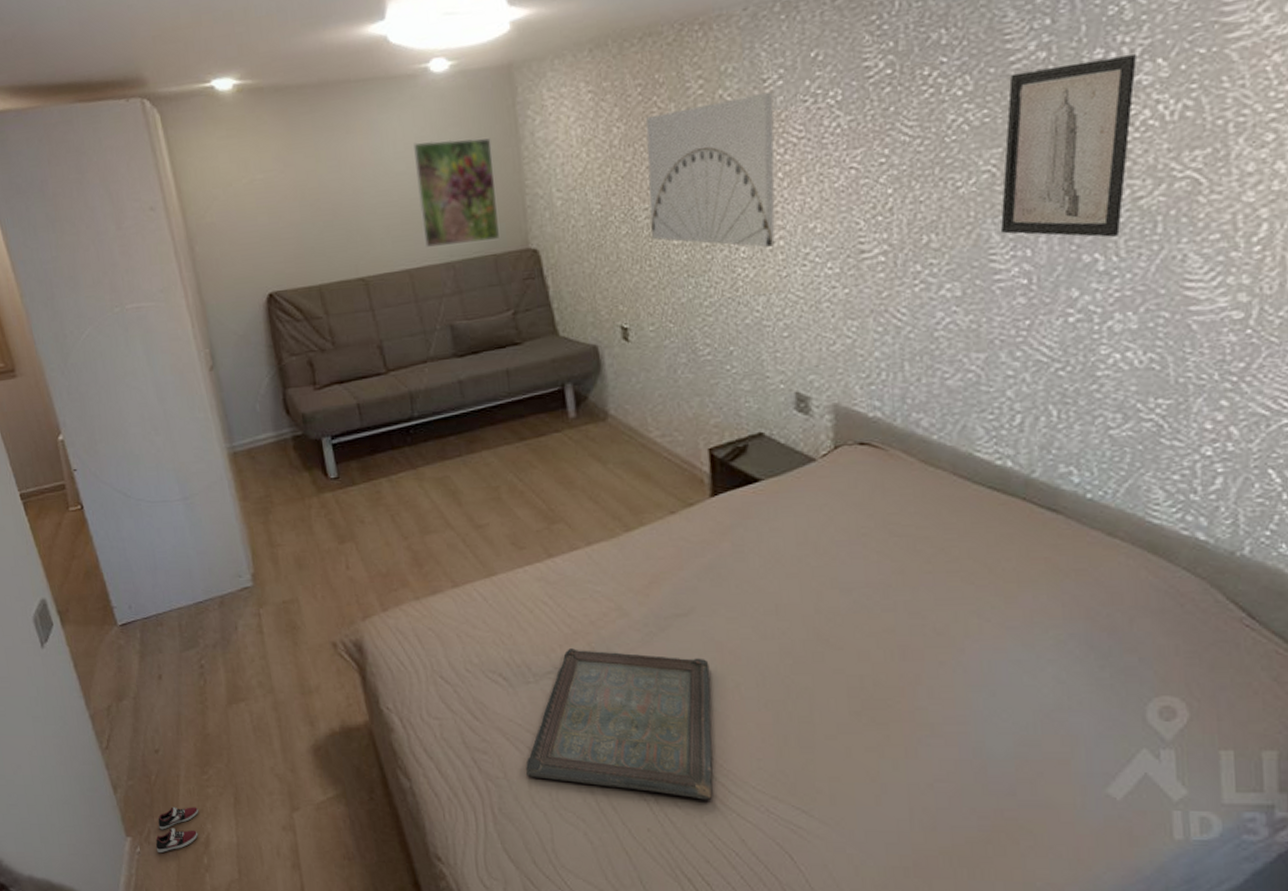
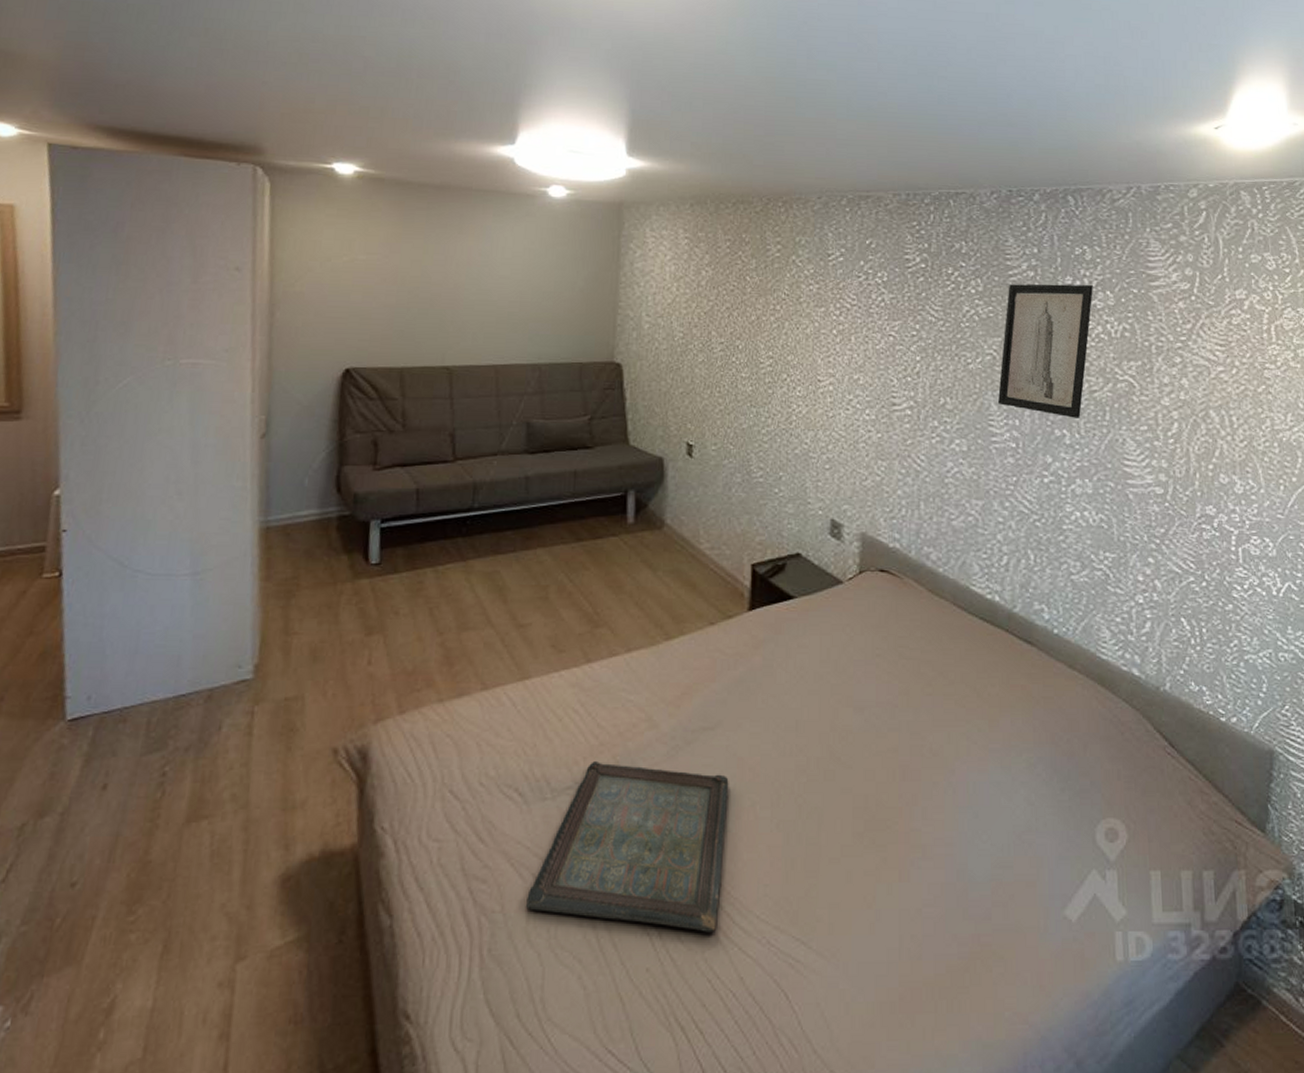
sneaker: present [156,806,199,854] -> none [34,960,111,1028]
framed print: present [412,138,501,247] -> none [515,253,594,350]
wall art: present [645,92,775,248] -> none [723,264,835,390]

